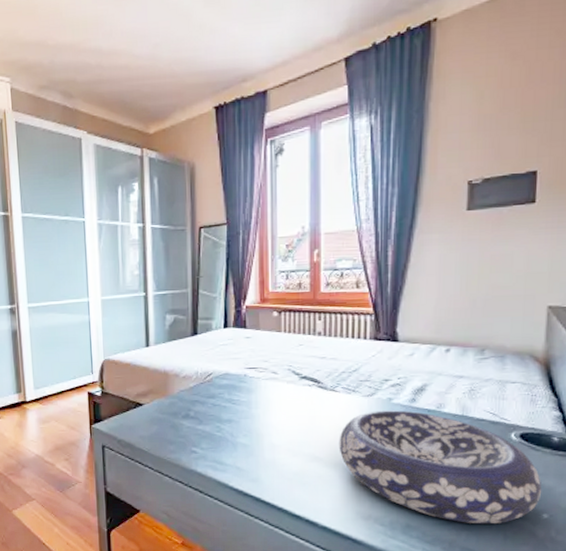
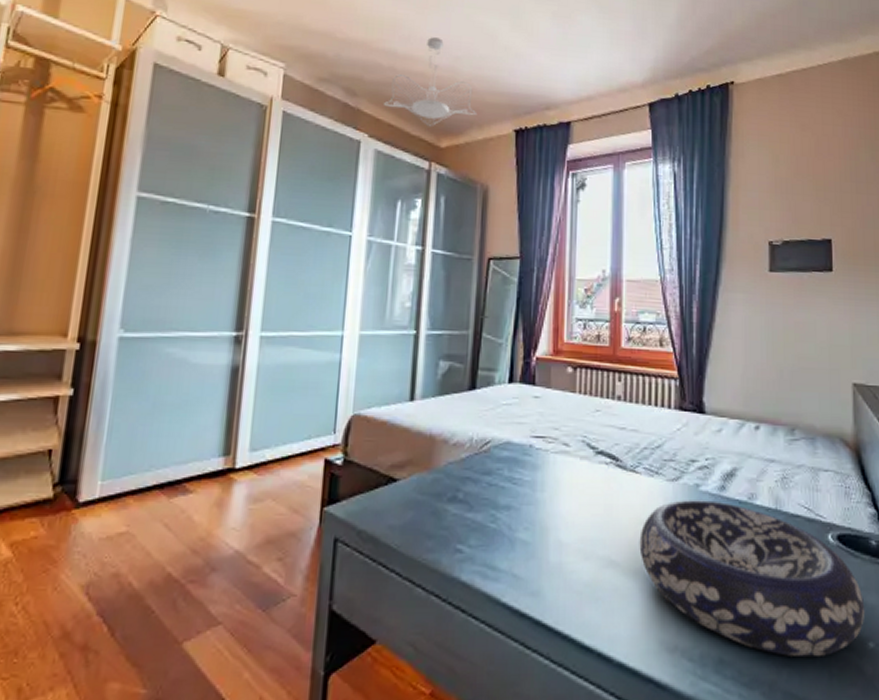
ceiling light fixture: none [97,27,179,117] -> present [384,37,478,127]

